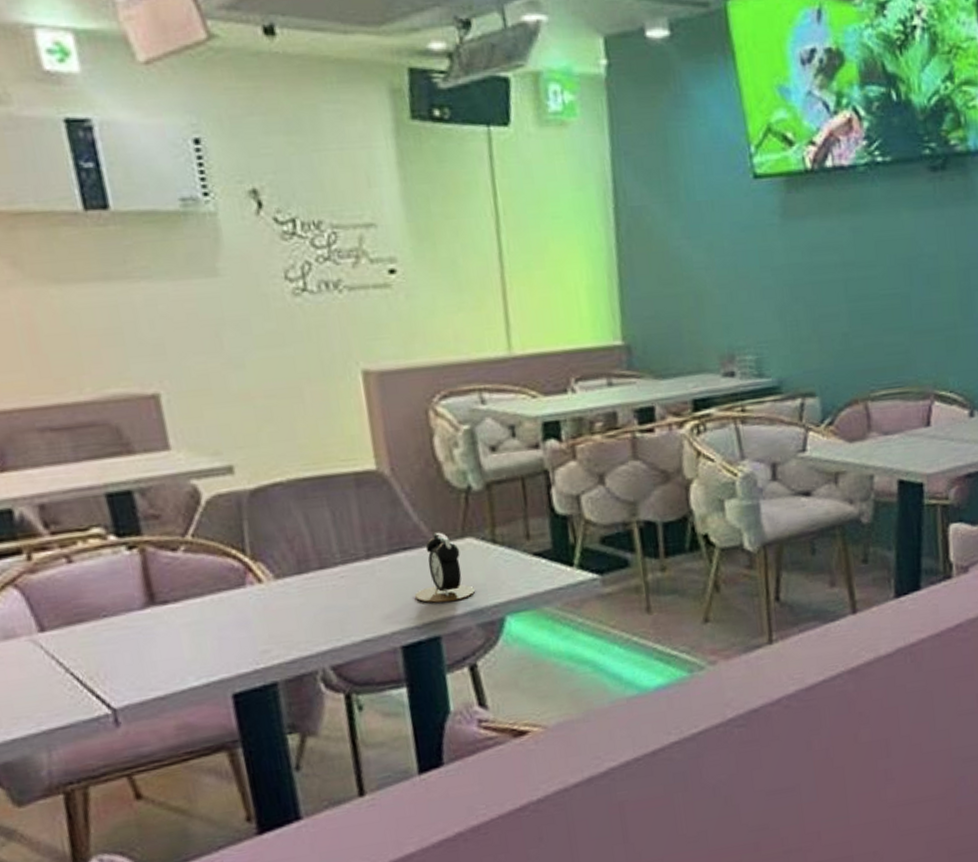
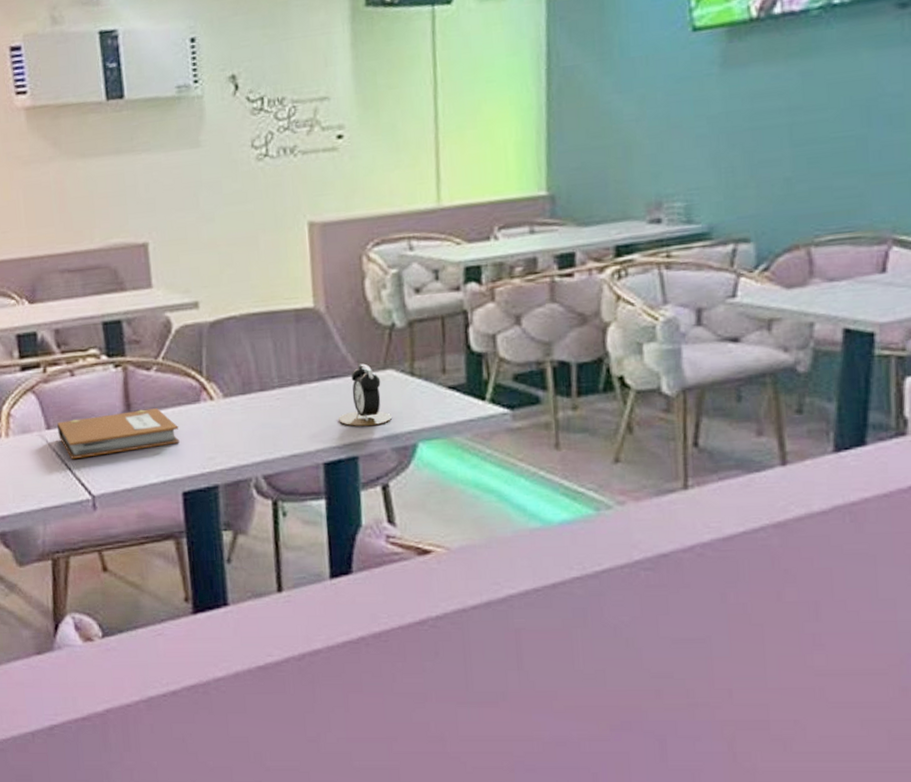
notebook: none [54,596,223,667] -> present [57,408,180,460]

